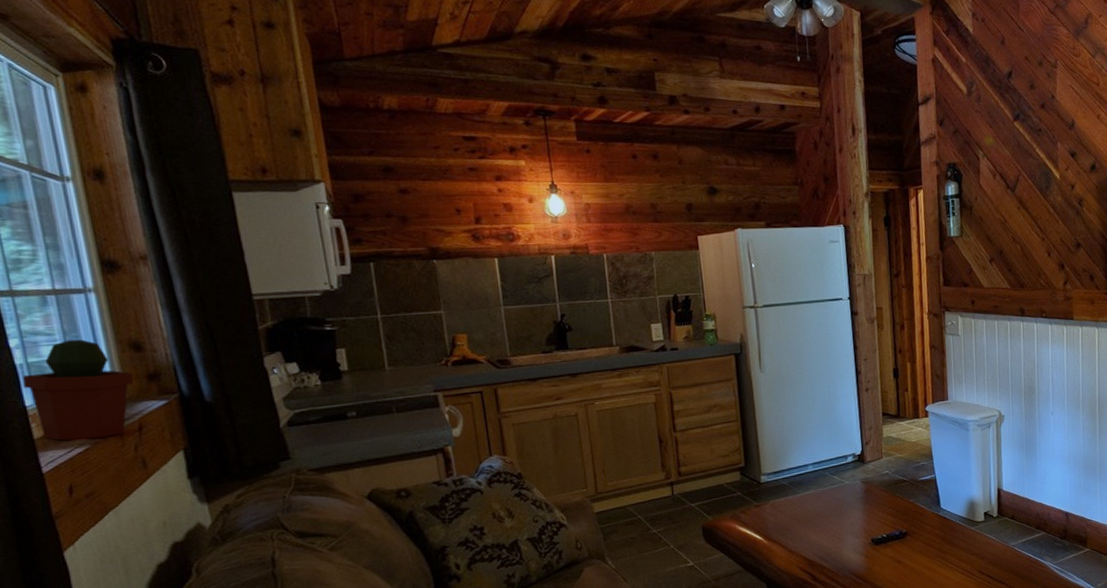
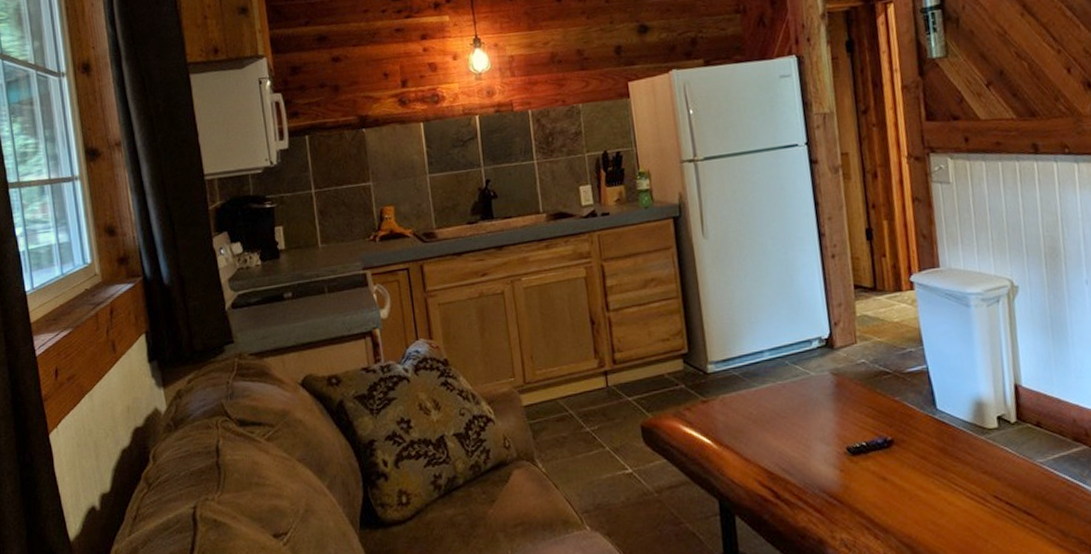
succulent plant: present [23,339,133,441] -> none [24,226,107,325]

